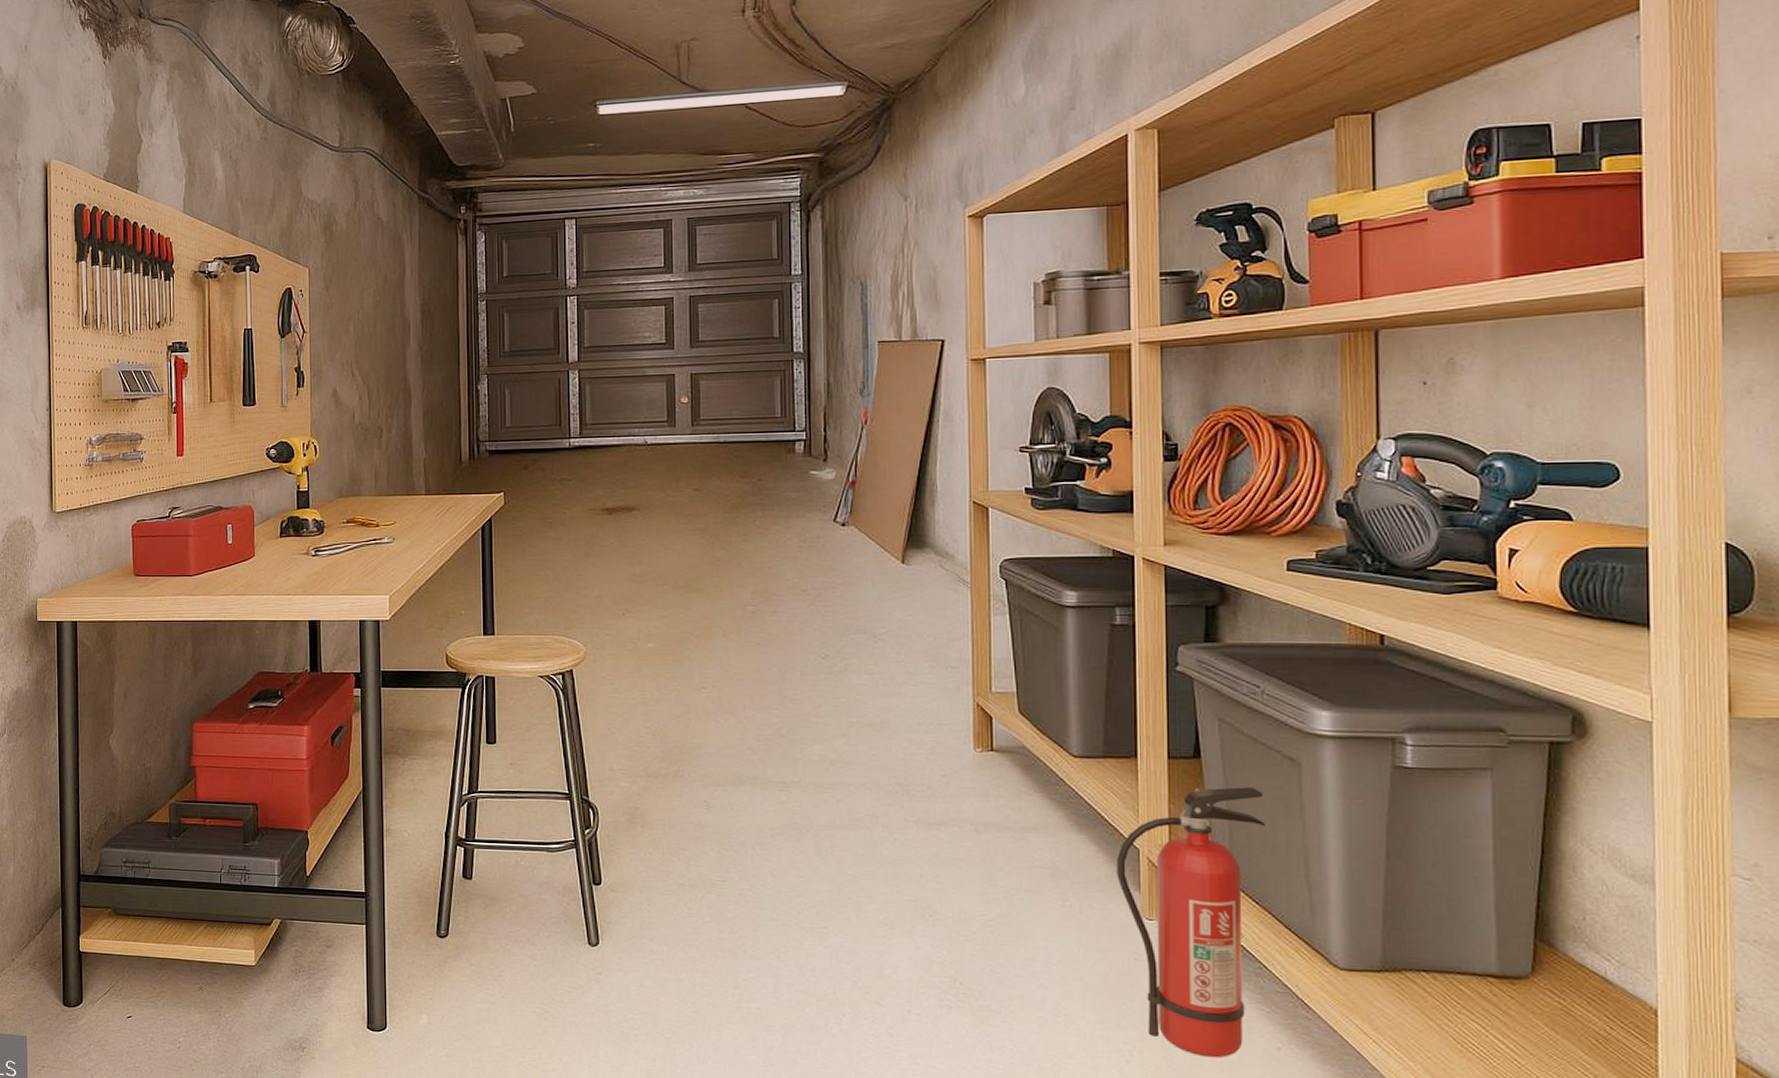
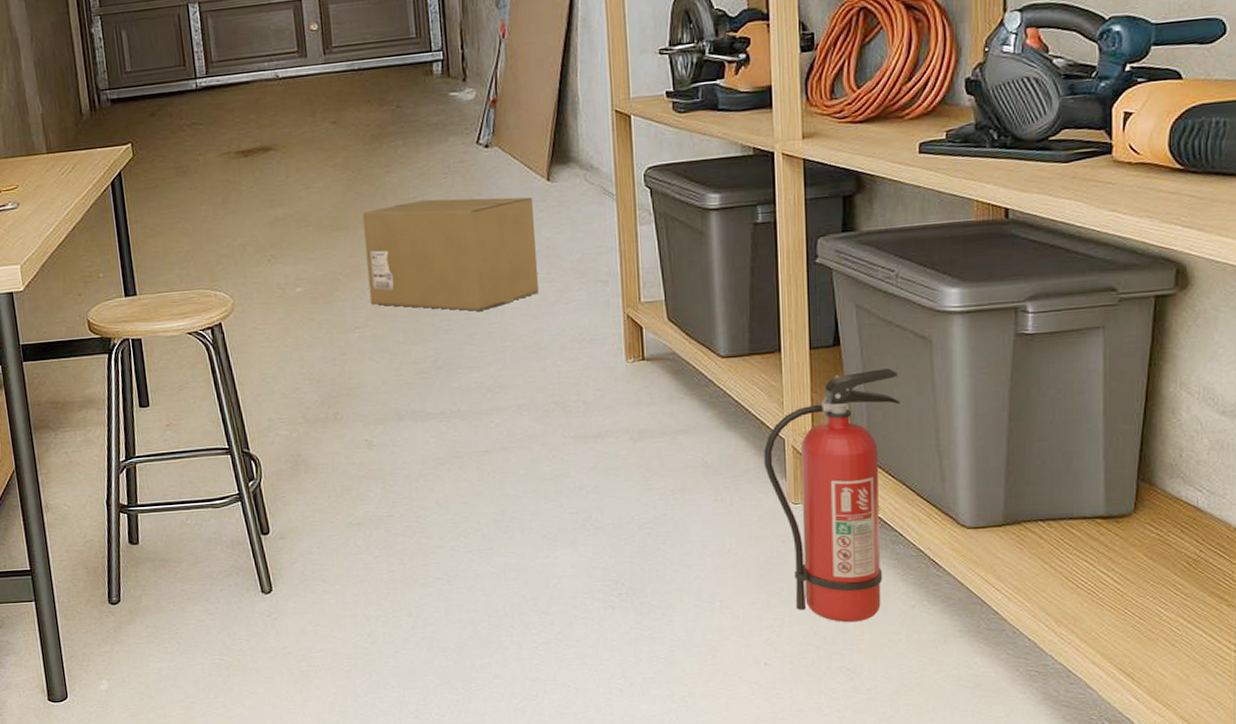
box: none [717,570,887,684] -> present [362,197,538,311]

